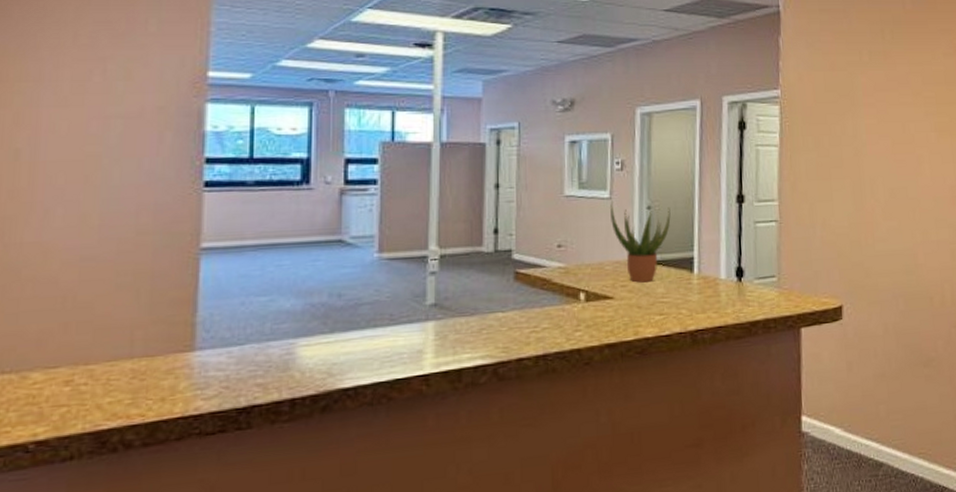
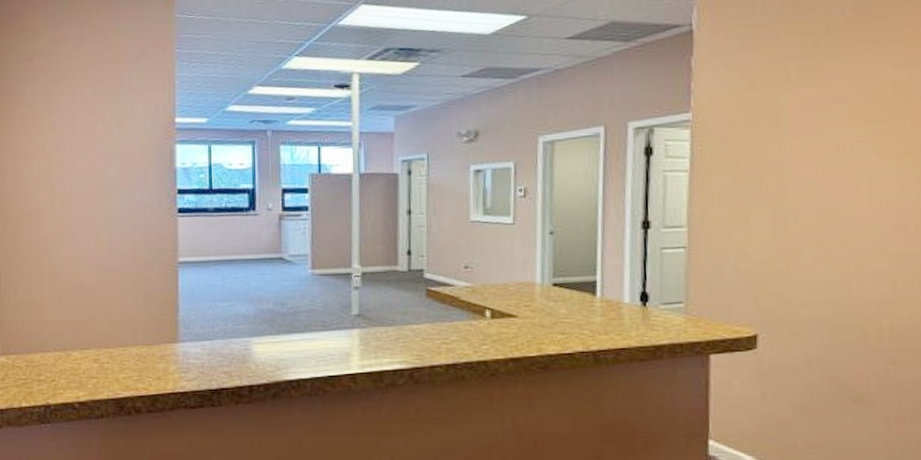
potted plant: present [610,199,671,283] -> none [513,224,573,303]

